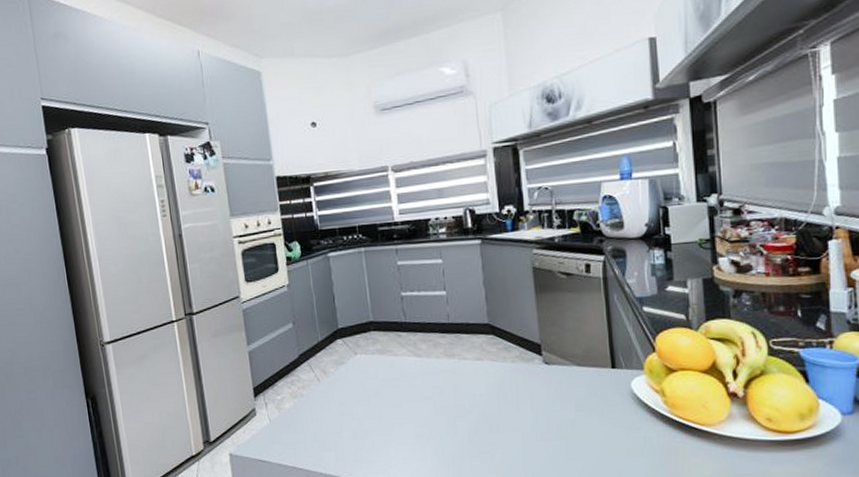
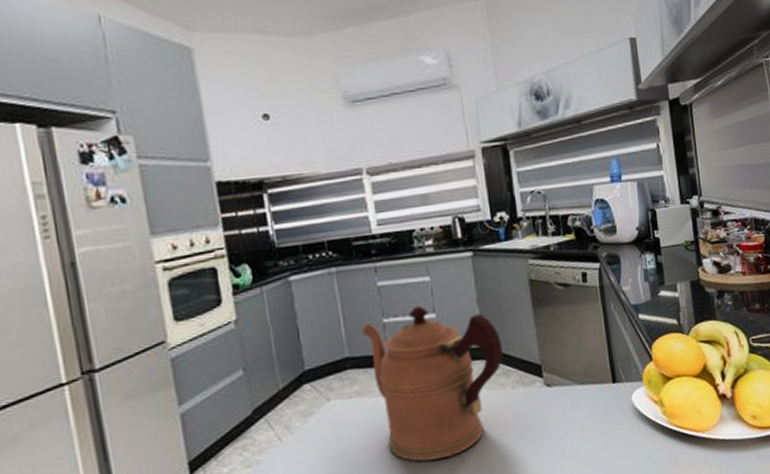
coffeepot: none [383,283,505,414] -> present [361,305,503,462]

